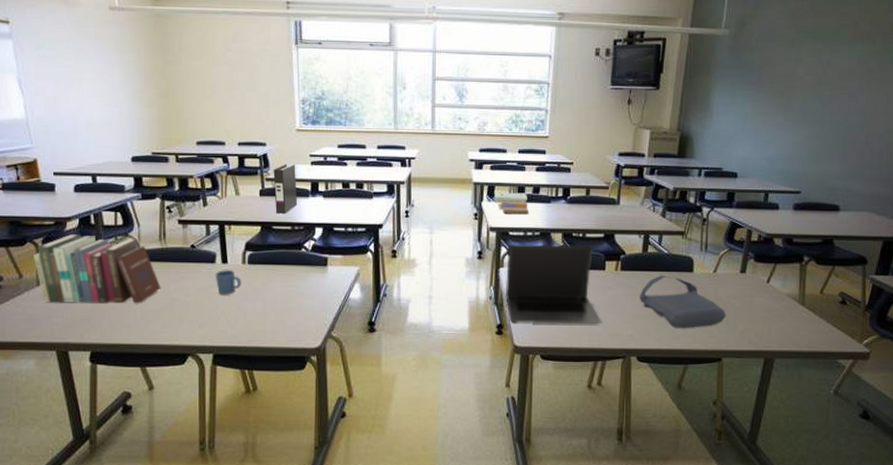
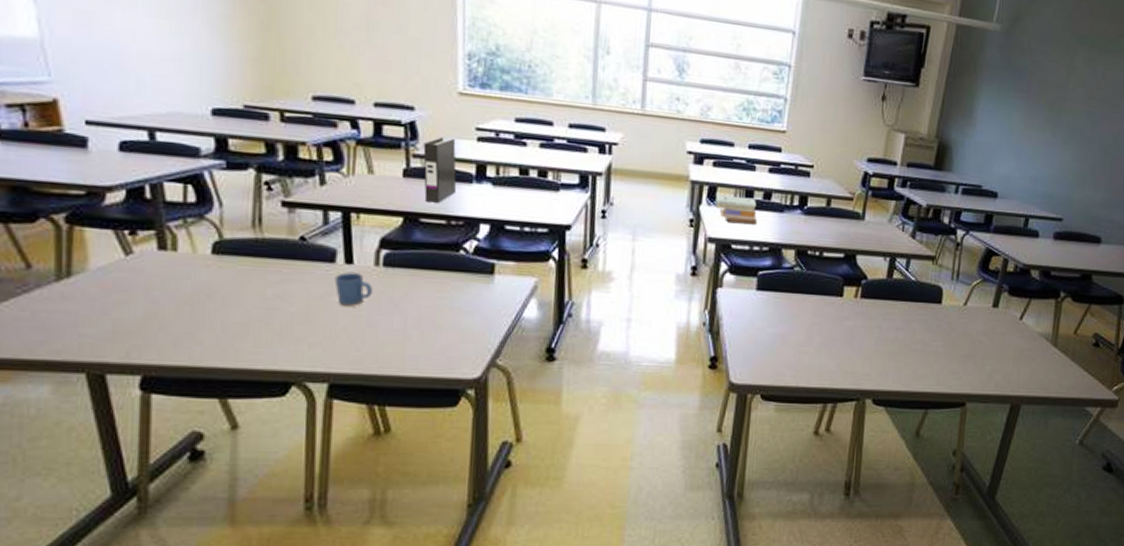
books: present [34,233,161,304] -> none [50,209,253,312]
laptop computer: present [505,244,601,324] -> none [722,259,835,360]
bag: present [640,275,727,328] -> none [880,306,974,368]

